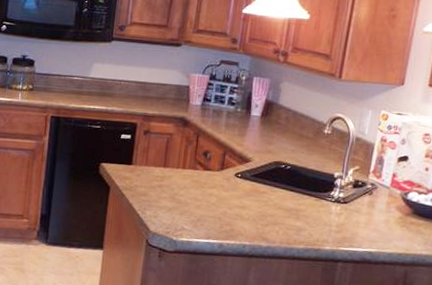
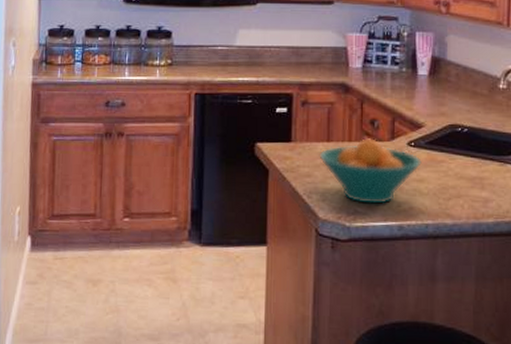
fruit bowl: none [155,167,246,224] -> present [319,138,422,204]

